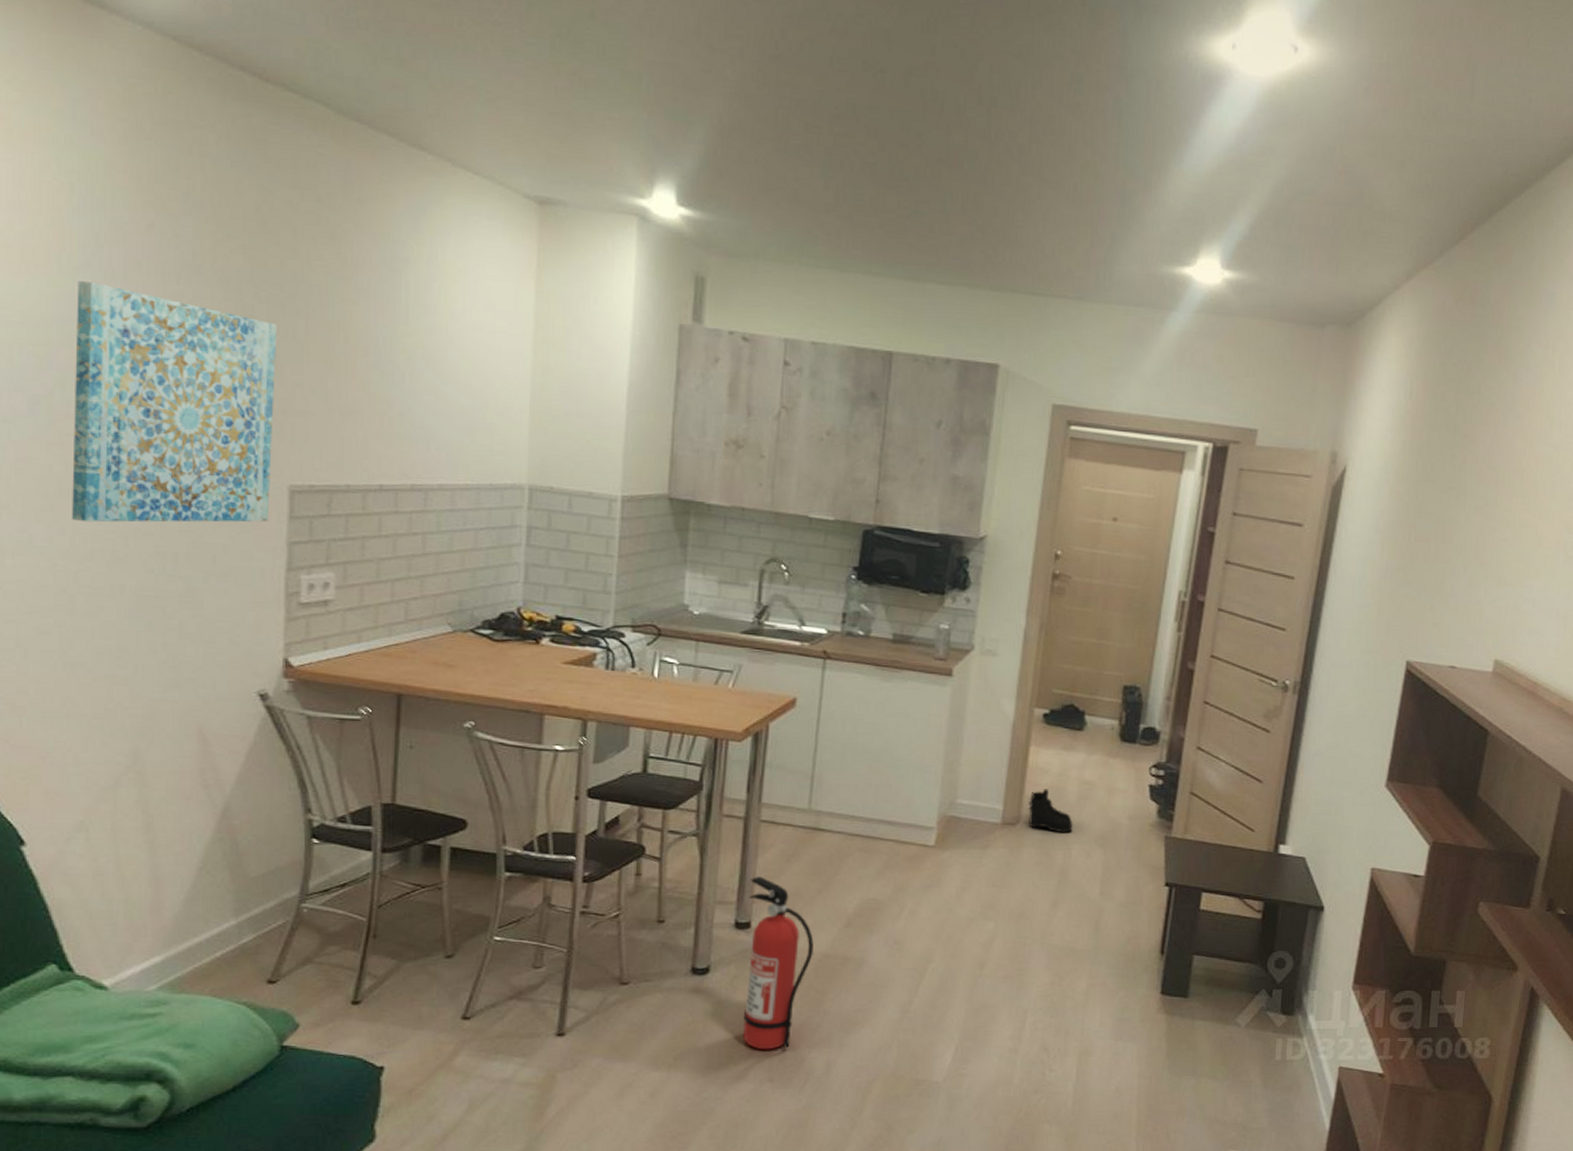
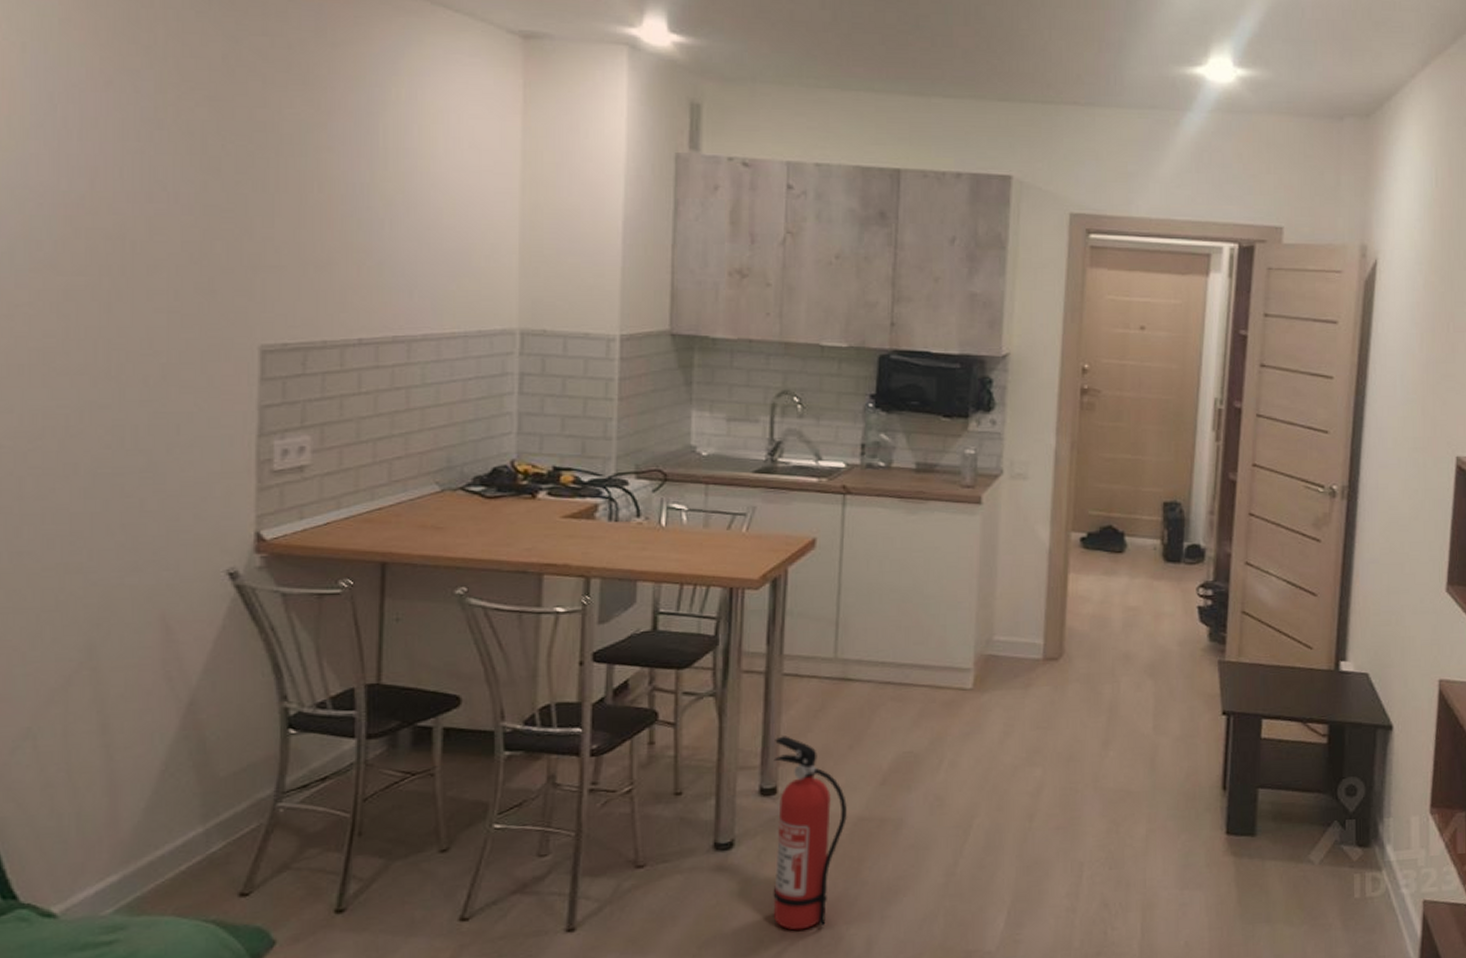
wall art: present [72,281,278,523] -> none [21,143,246,398]
boots: present [1027,789,1073,833] -> none [1070,618,1120,665]

